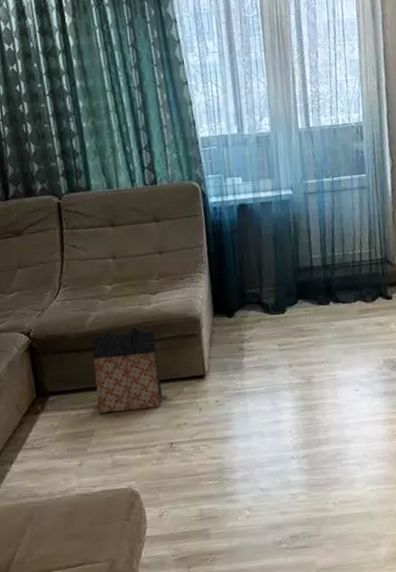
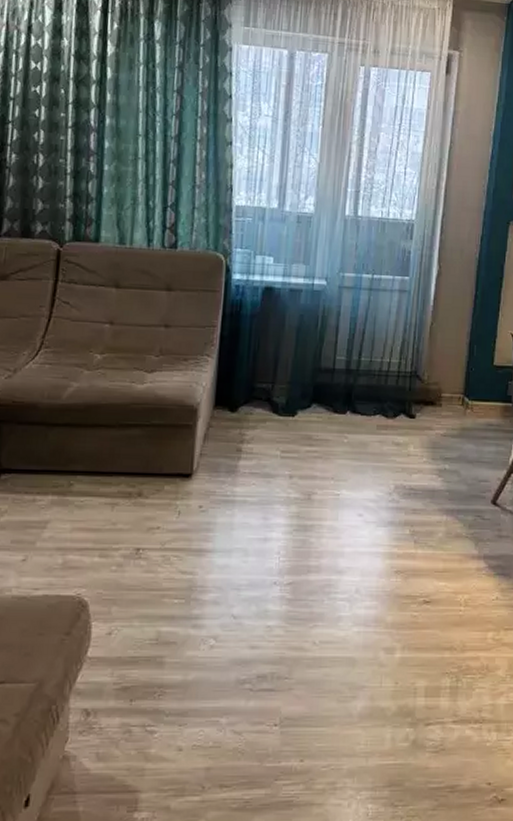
bag: present [90,327,163,414] -> none [58,407,142,505]

